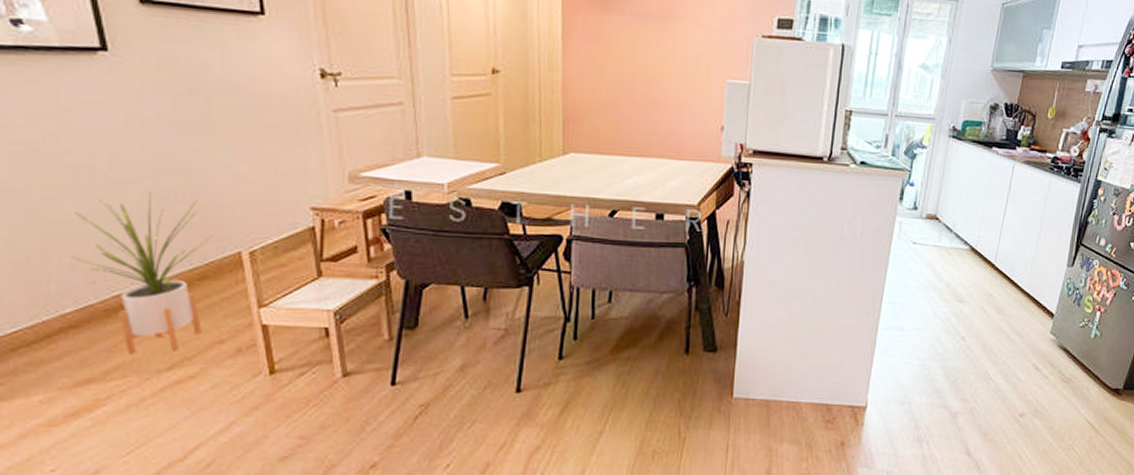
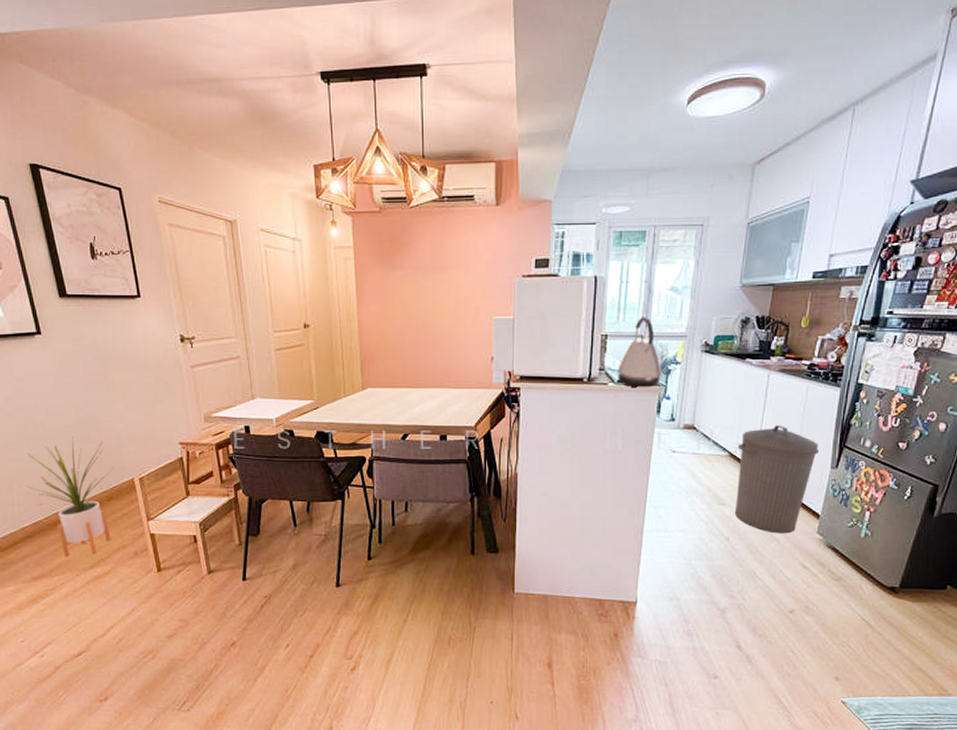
kettle: none [860,94,908,172] -> present [617,317,663,388]
trash can: none [973,219,1057,333] -> present [735,425,819,534]

